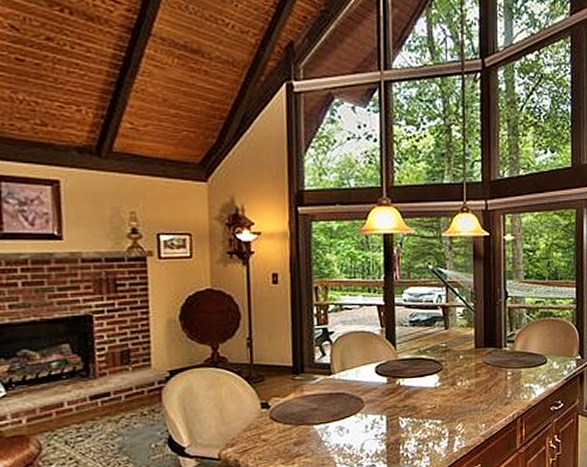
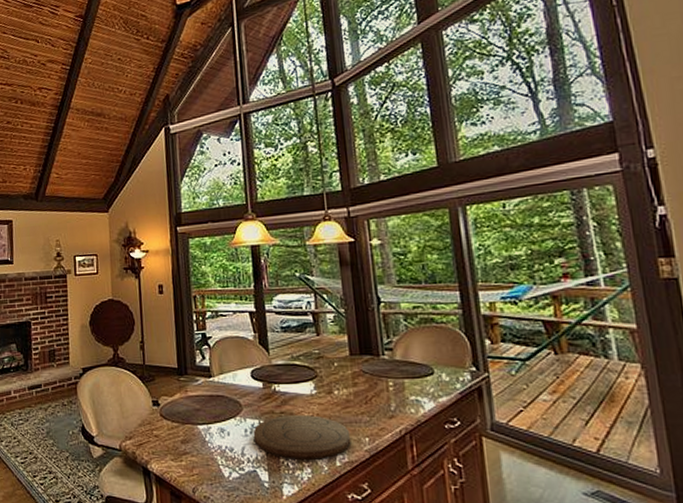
cutting board: none [374,406,469,452] -> present [253,415,352,461]

